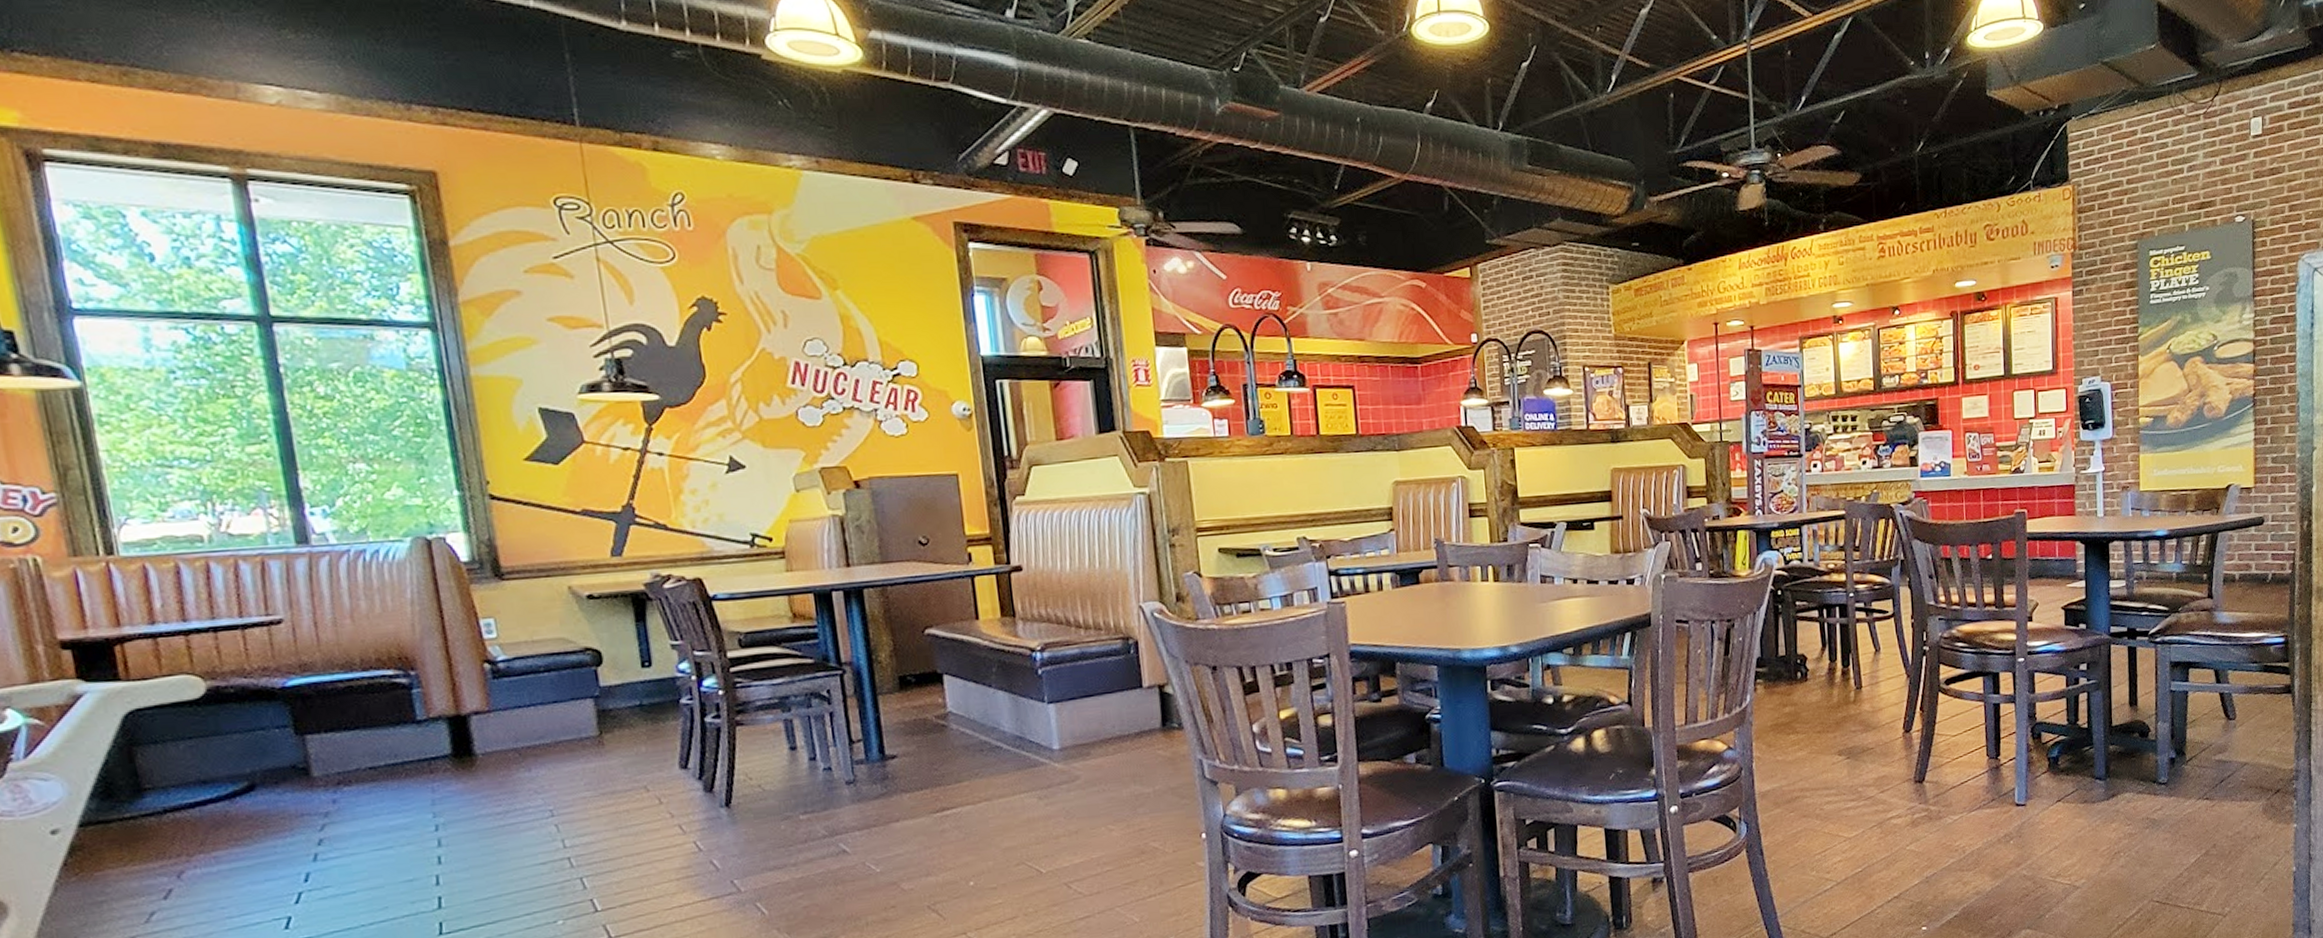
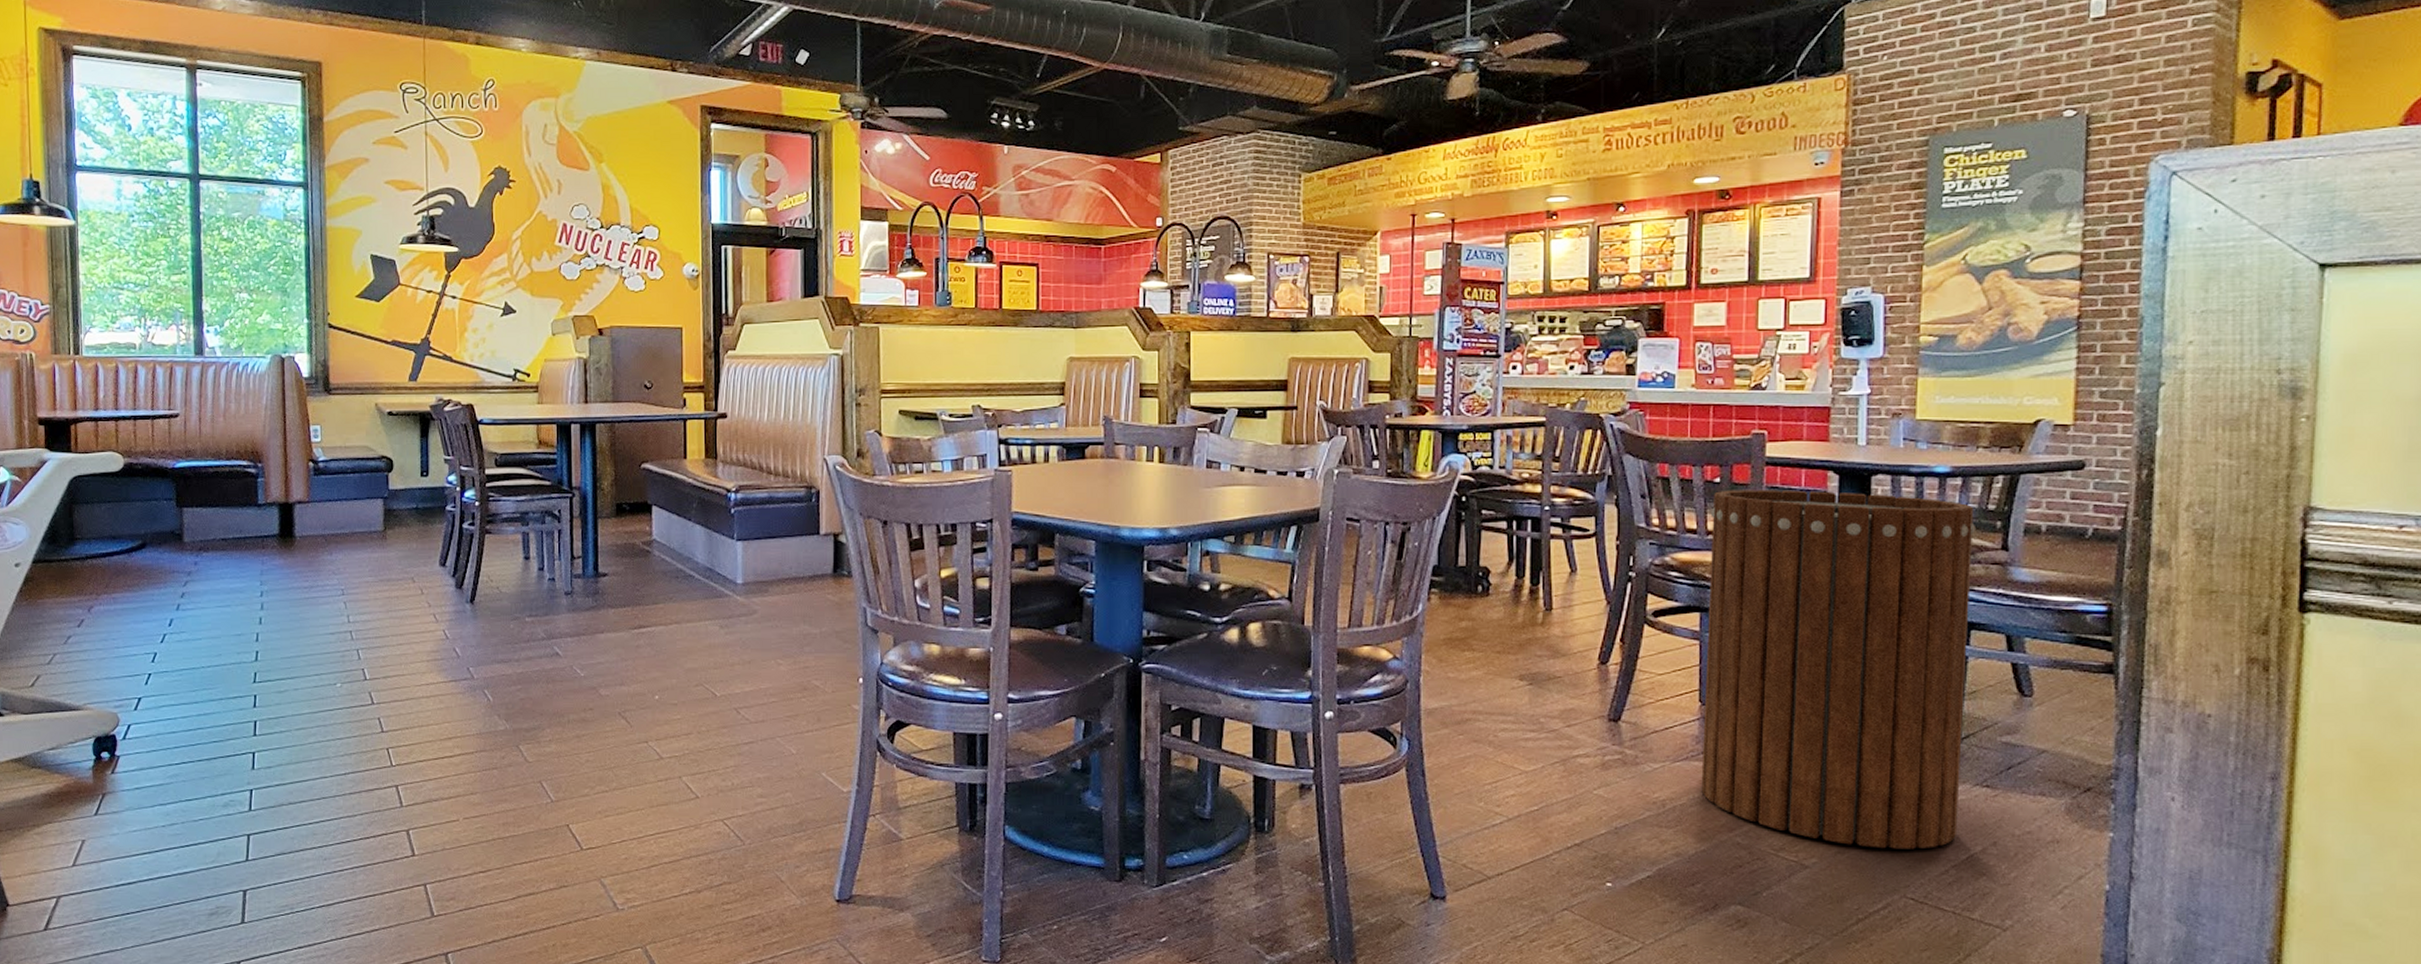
trash can: none [1986,558,2188,864] -> present [1701,490,1975,849]

